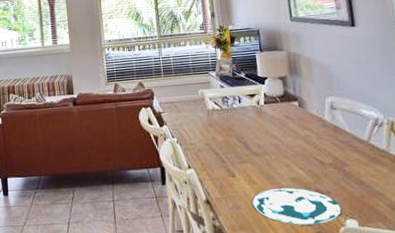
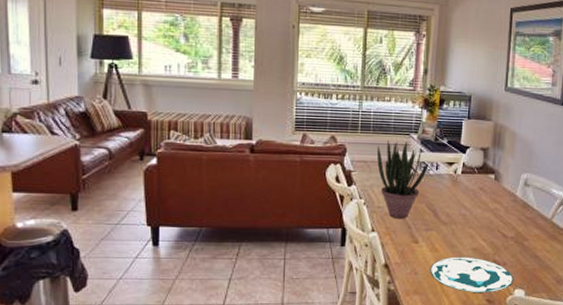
potted plant: none [180,80,232,155] -> present [376,140,429,219]

